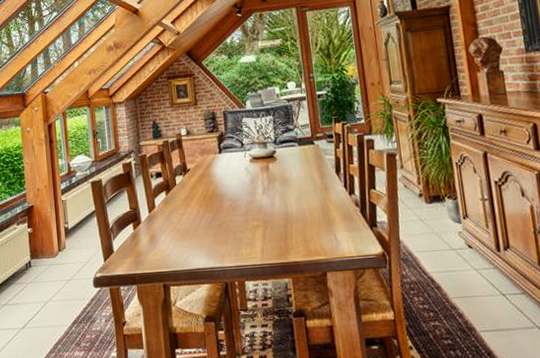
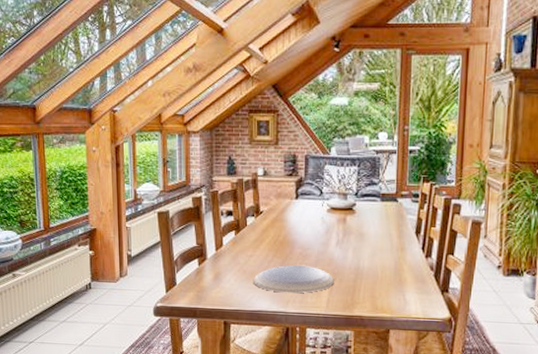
plate: none [187,217,266,248] -> present [253,264,334,294]

